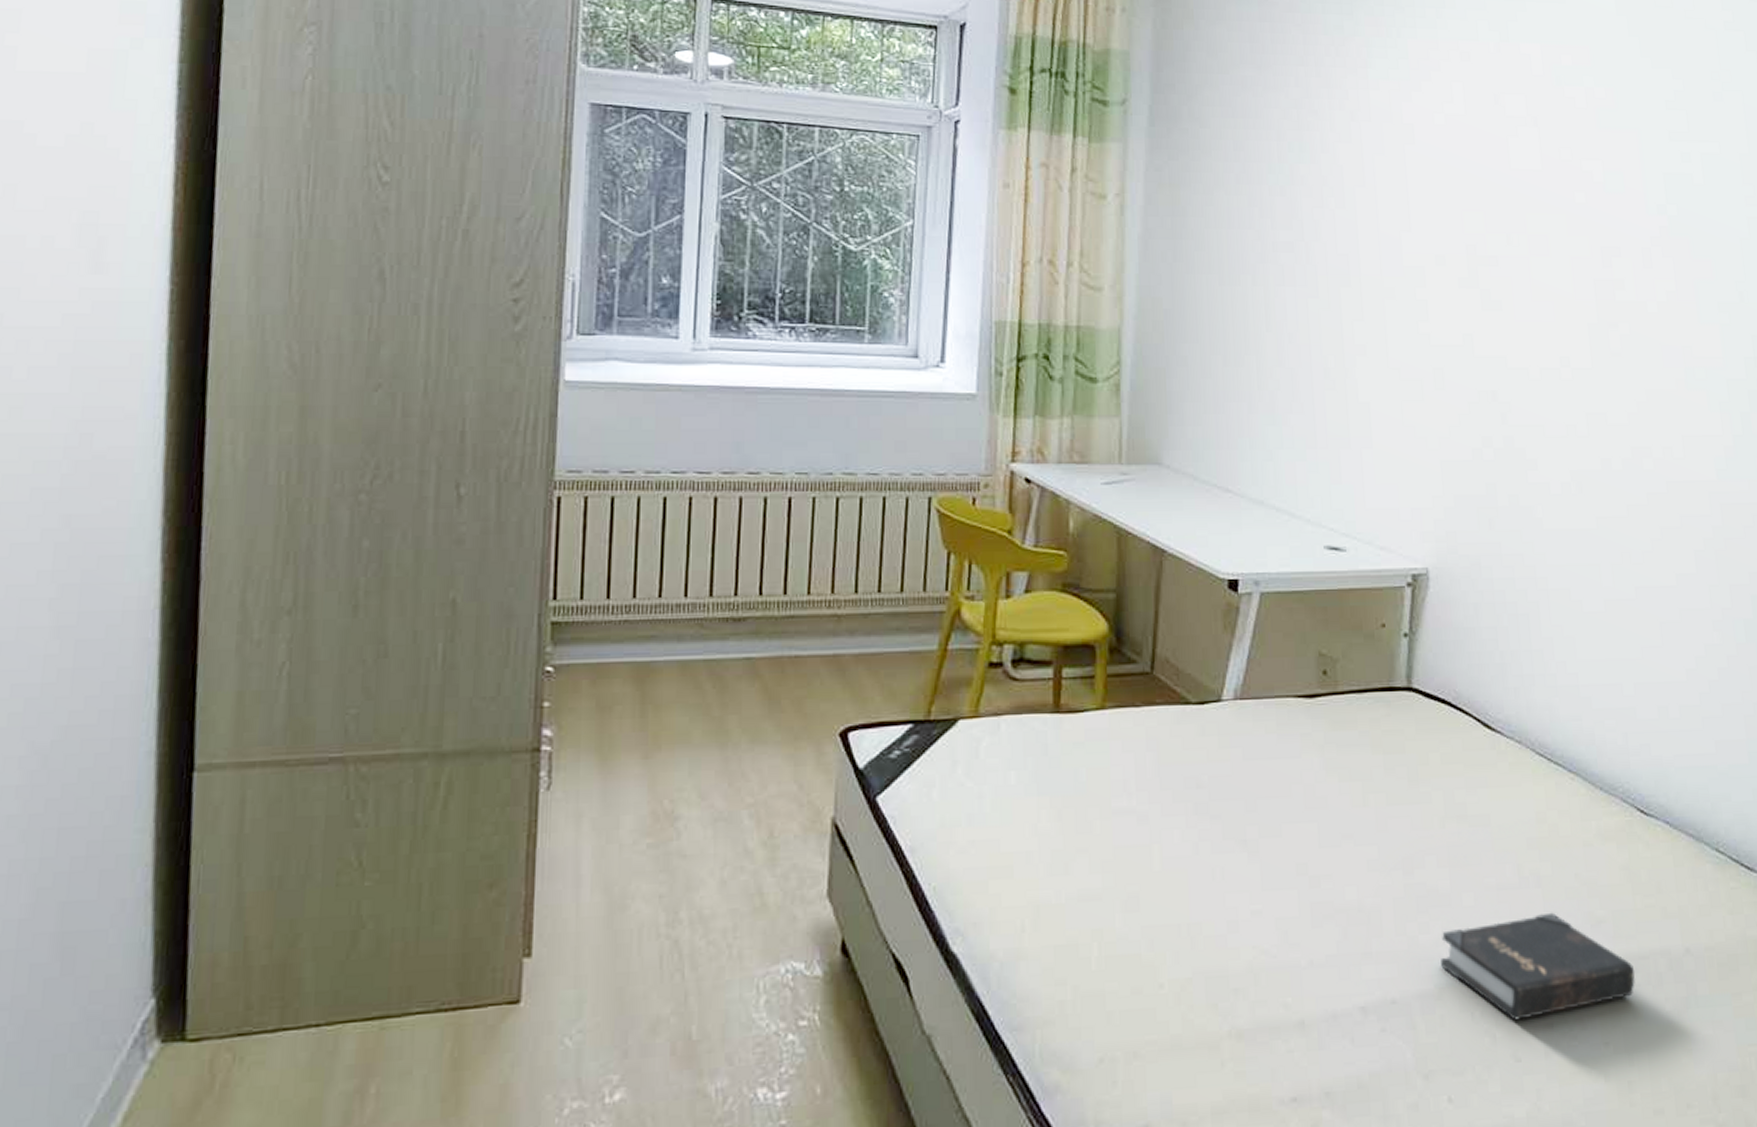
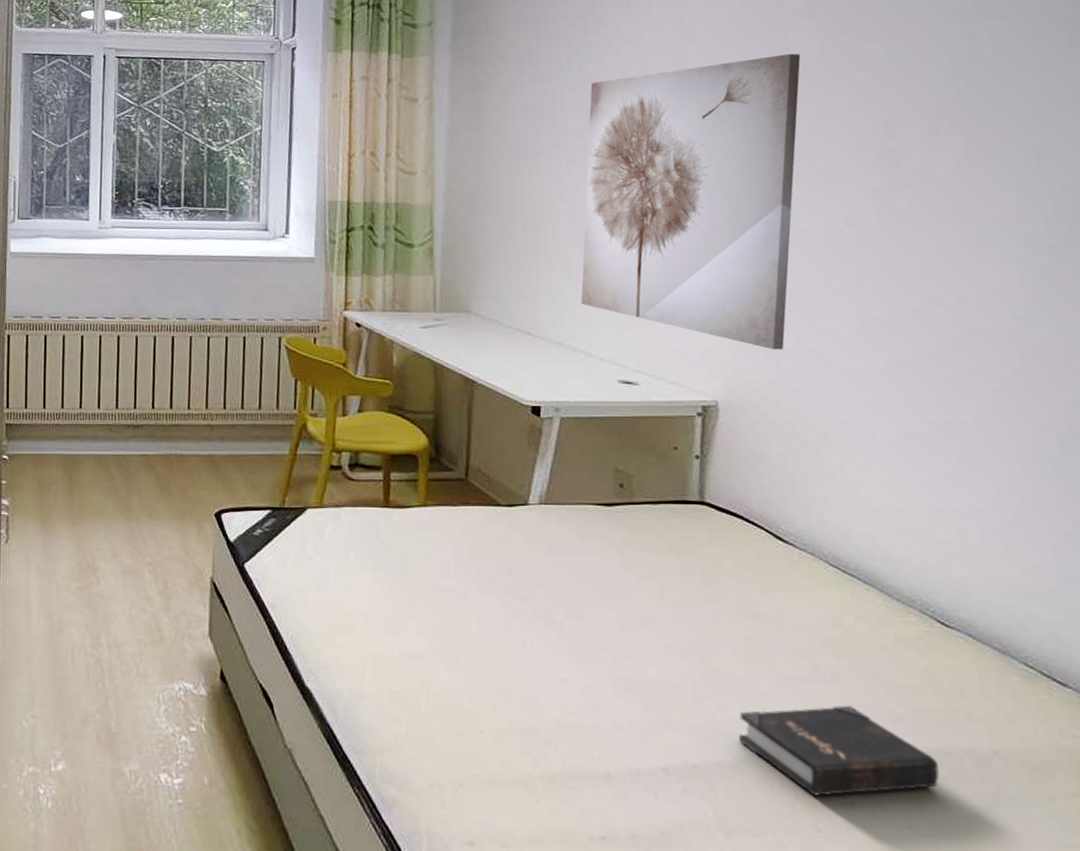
wall art: none [1286,165,1522,508] -> present [581,53,801,350]

